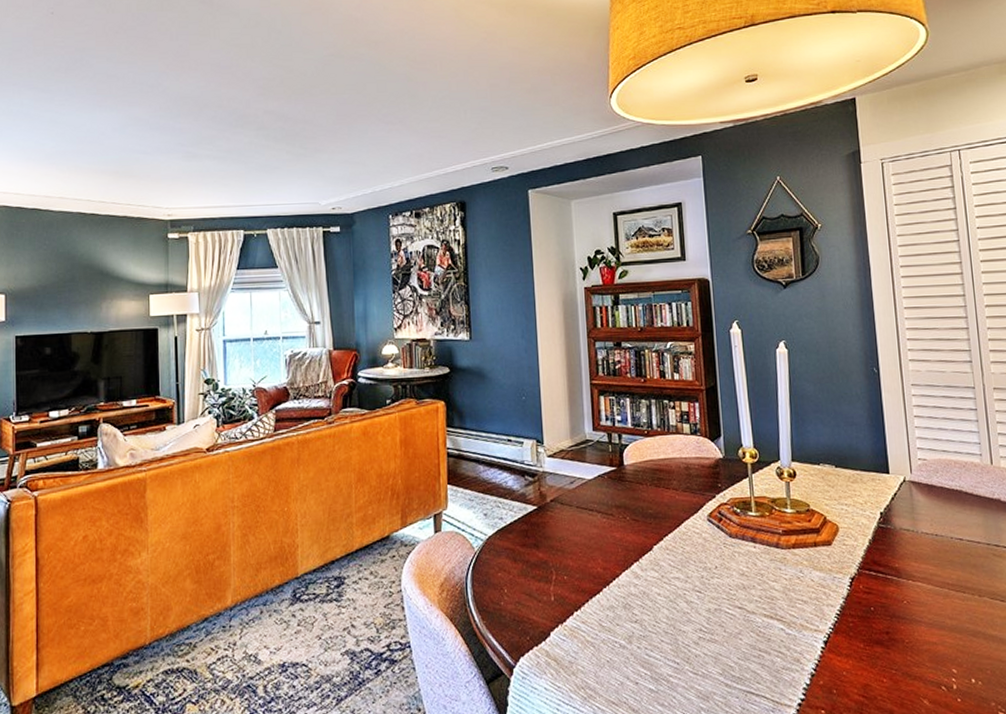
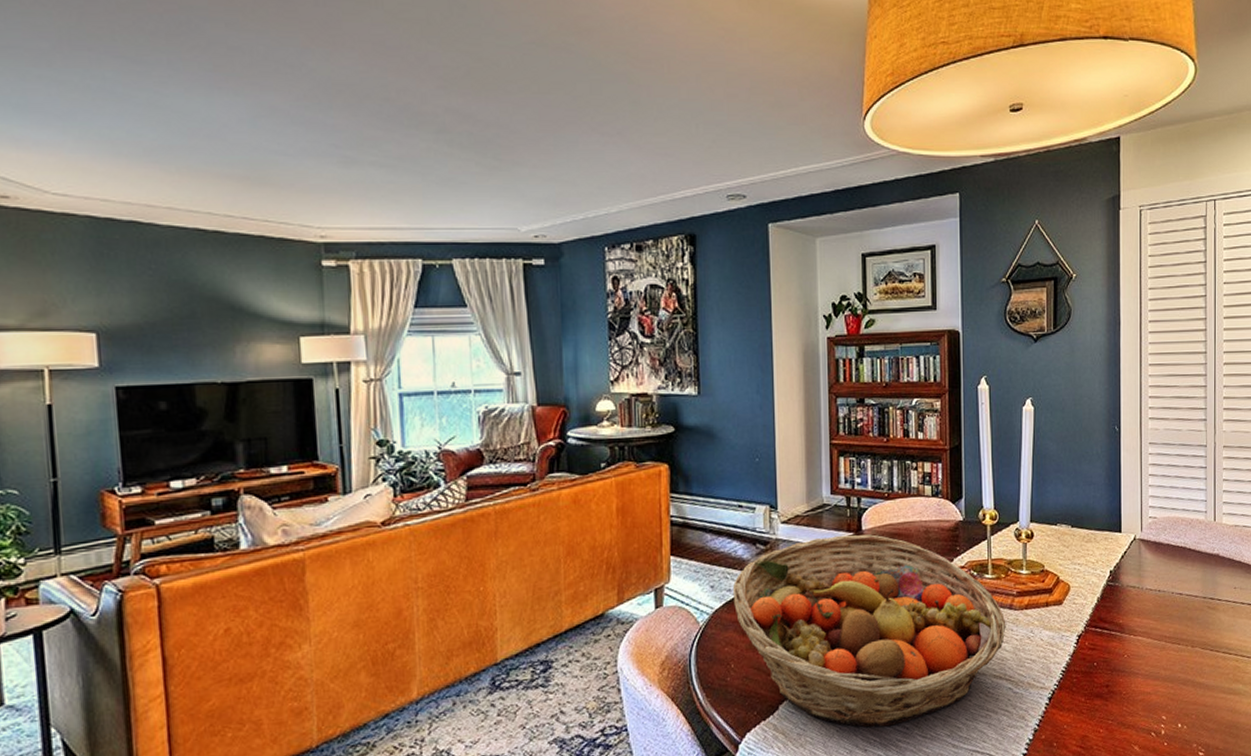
fruit basket: none [504,469,774,660] -> present [732,534,1006,728]

